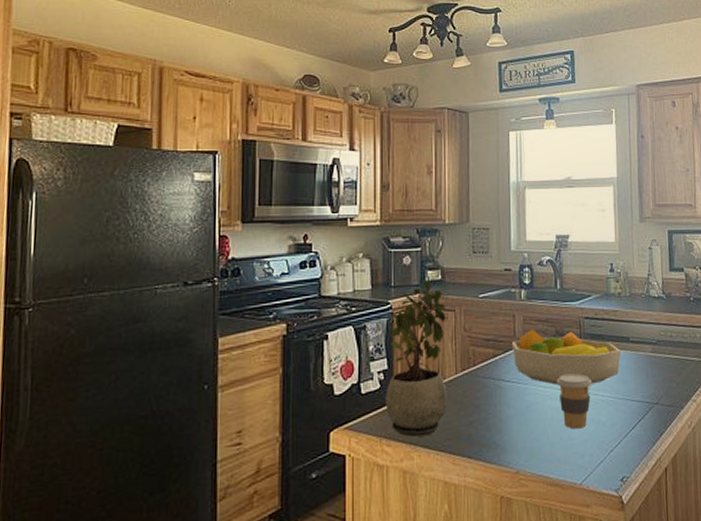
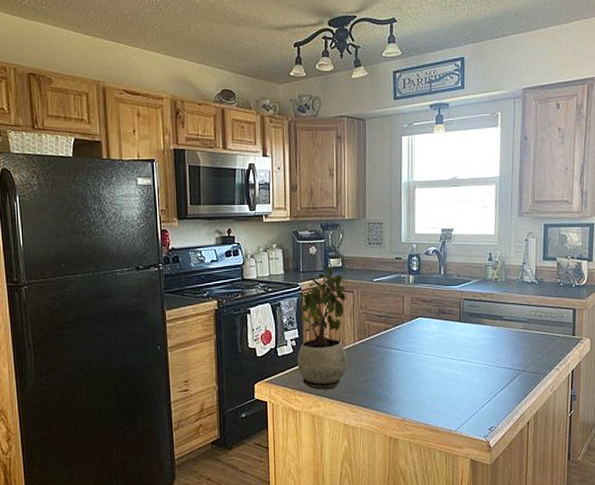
fruit bowl: present [511,329,622,385] -> none [400,308,495,353]
coffee cup: present [556,373,593,429] -> none [438,344,469,389]

